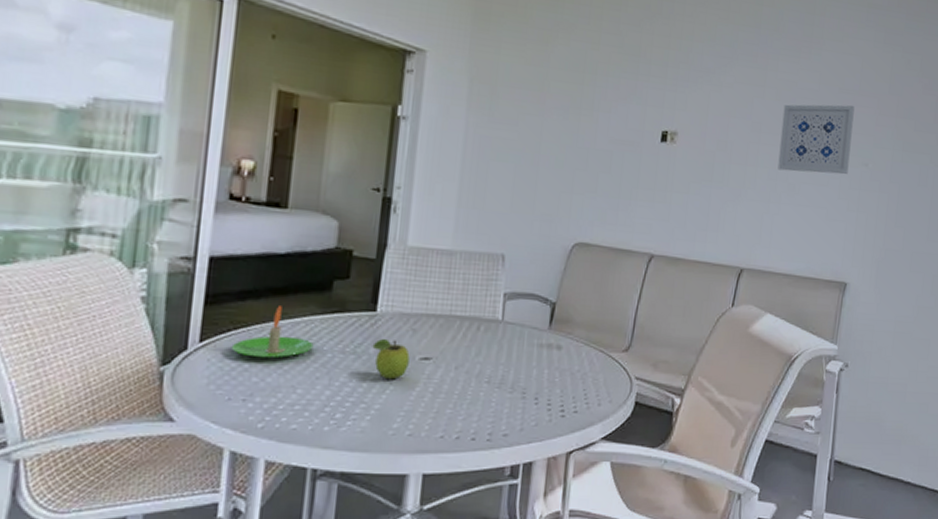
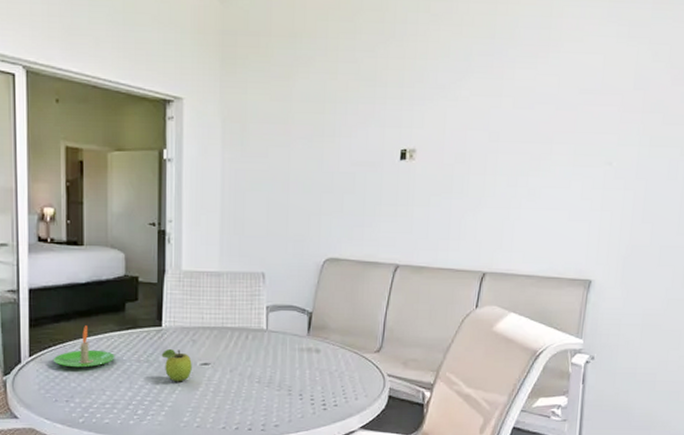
wall art: present [777,104,855,175] -> none [517,105,597,177]

